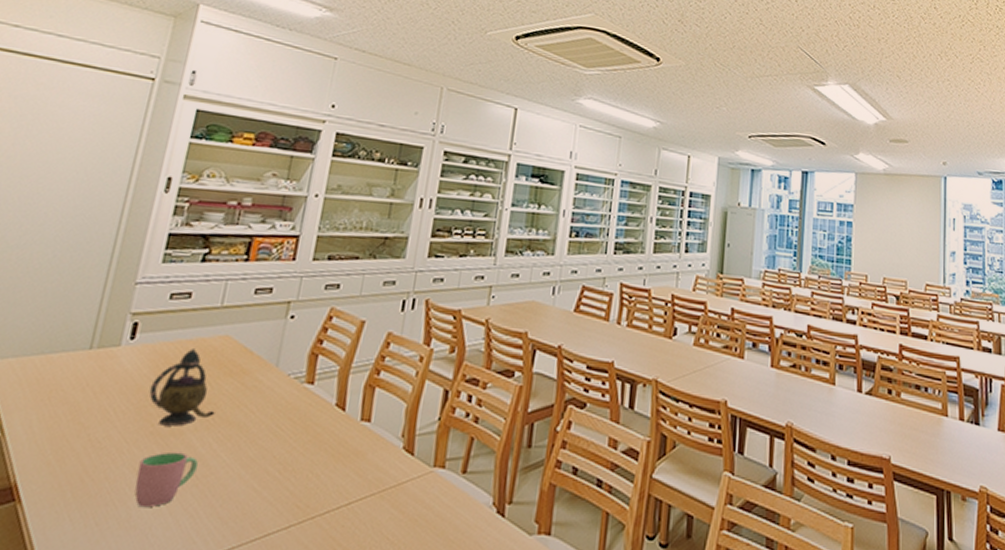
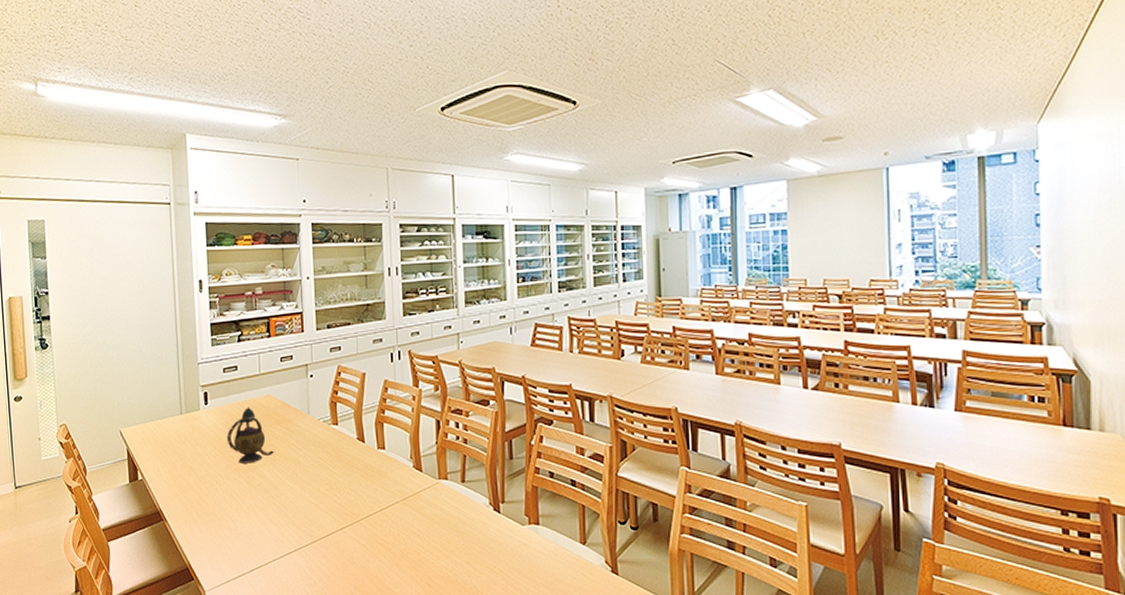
cup: present [134,451,199,507] -> none [233,481,272,519]

